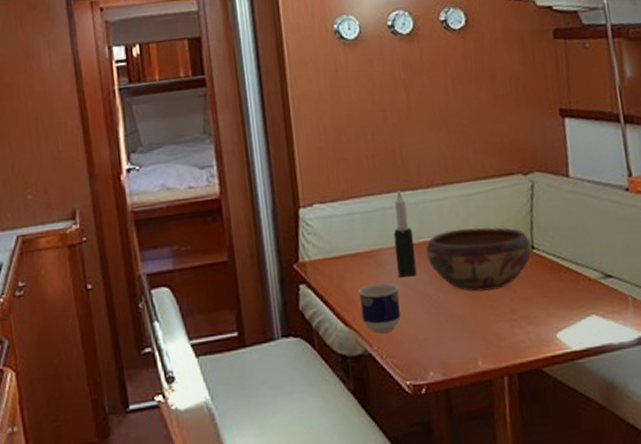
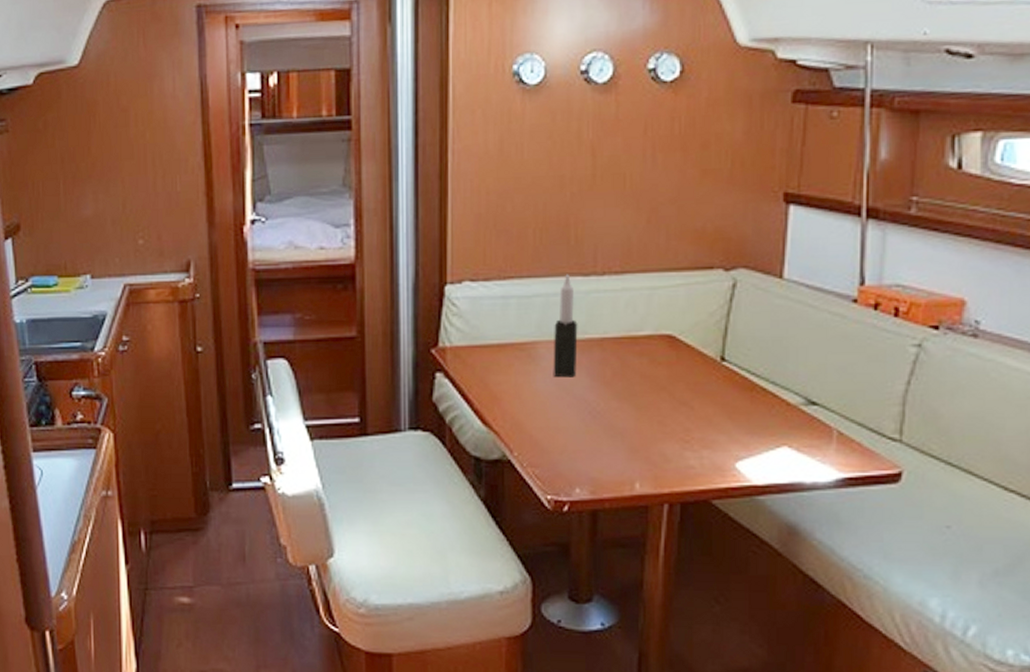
cup: present [358,283,401,333] -> none [503,381,553,438]
decorative bowl: present [426,227,532,292] -> none [591,328,721,404]

